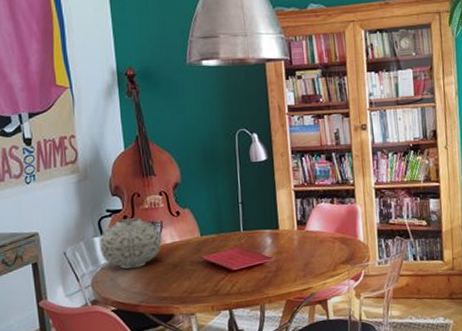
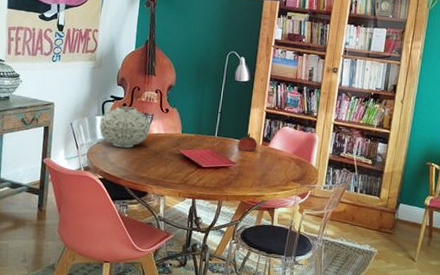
fruit: none [269,220,292,243] -> present [238,133,258,153]

